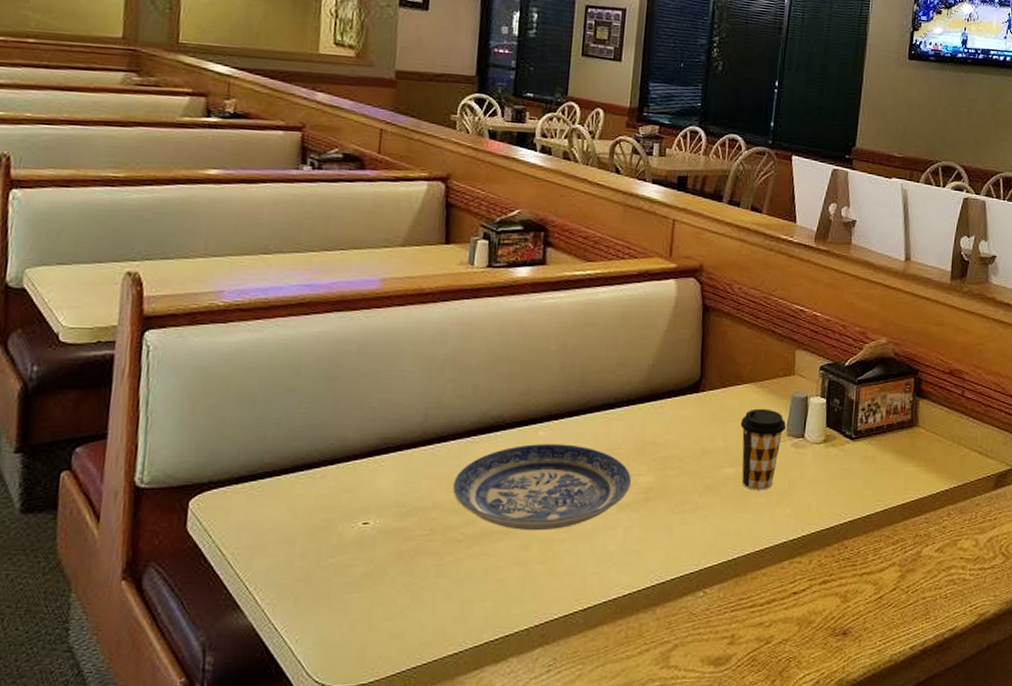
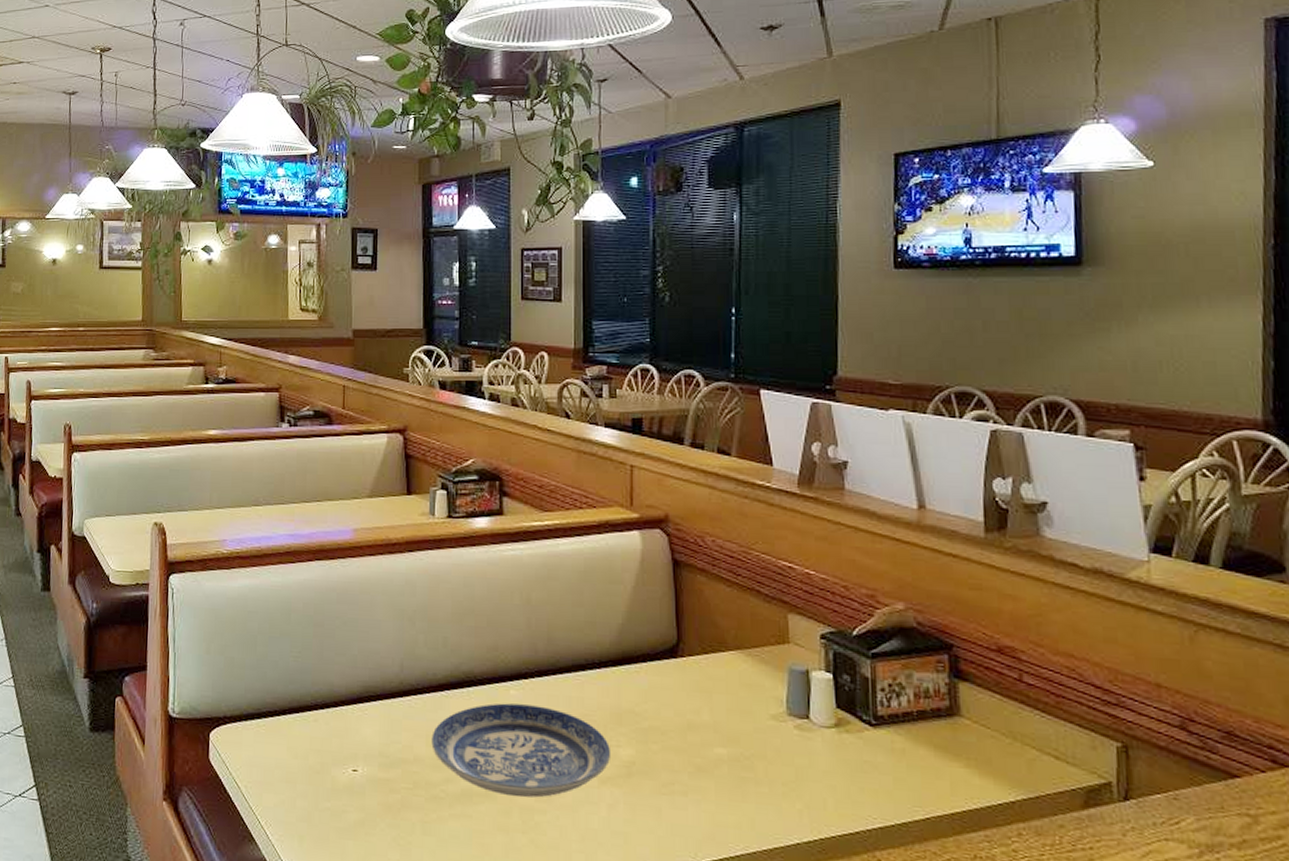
coffee cup: present [740,408,786,491] -> none [729,680,785,778]

